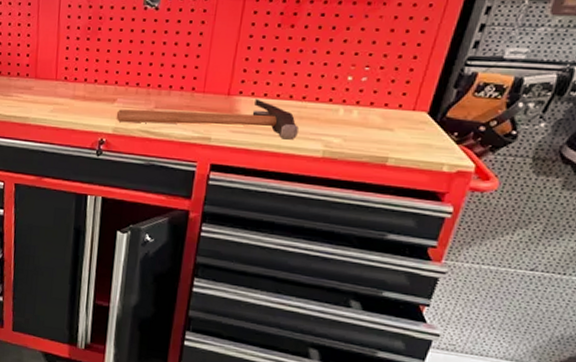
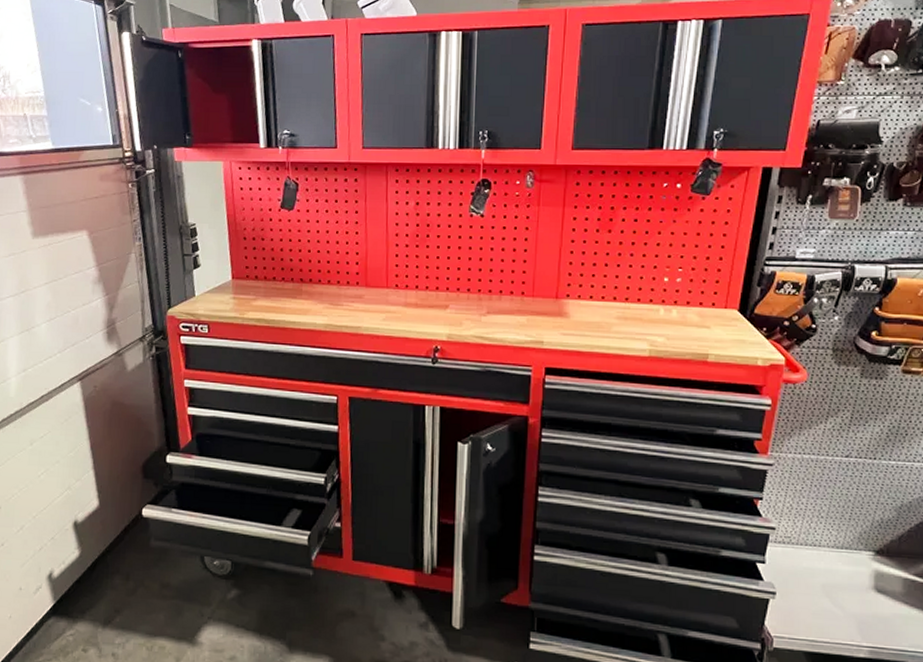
claw hammer: present [116,98,299,140] -> none [449,301,624,340]

